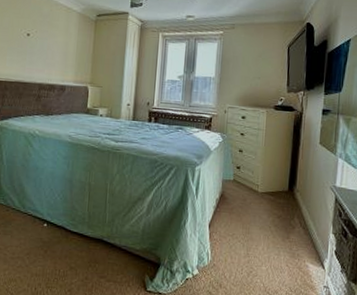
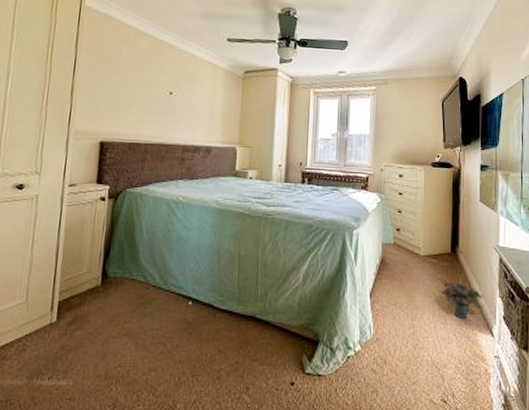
potted plant: none [275,217,317,252] -> present [440,281,484,320]

